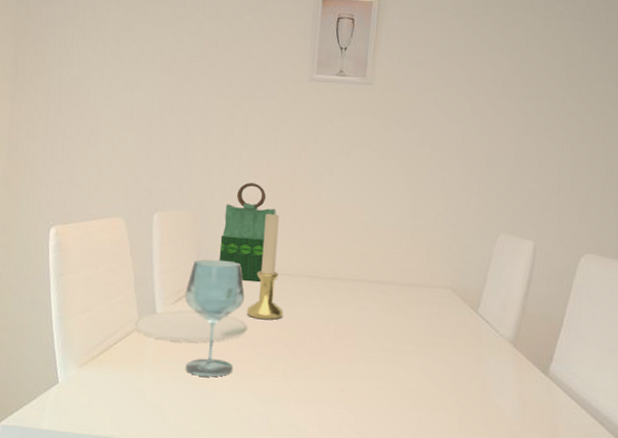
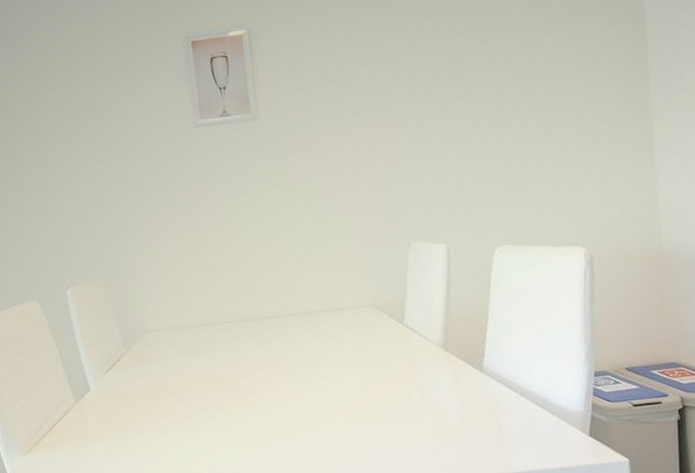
plate: present [133,310,249,342] -> none [69,375,183,412]
wine glass: present [184,259,245,377] -> none [113,322,176,440]
tote bag: present [219,182,276,283] -> none [136,240,188,339]
candle holder: present [246,210,284,320] -> none [177,263,215,373]

